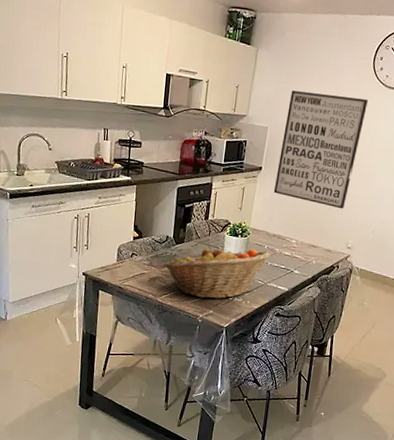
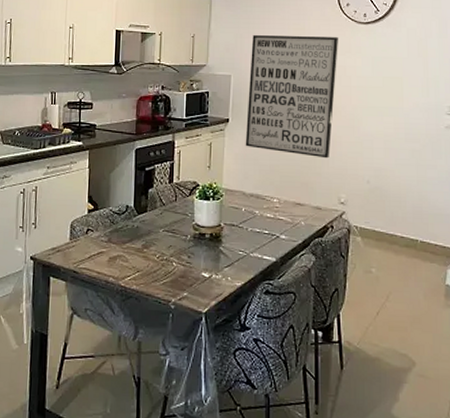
fruit basket: present [163,246,271,299] -> none [124,213,251,278]

